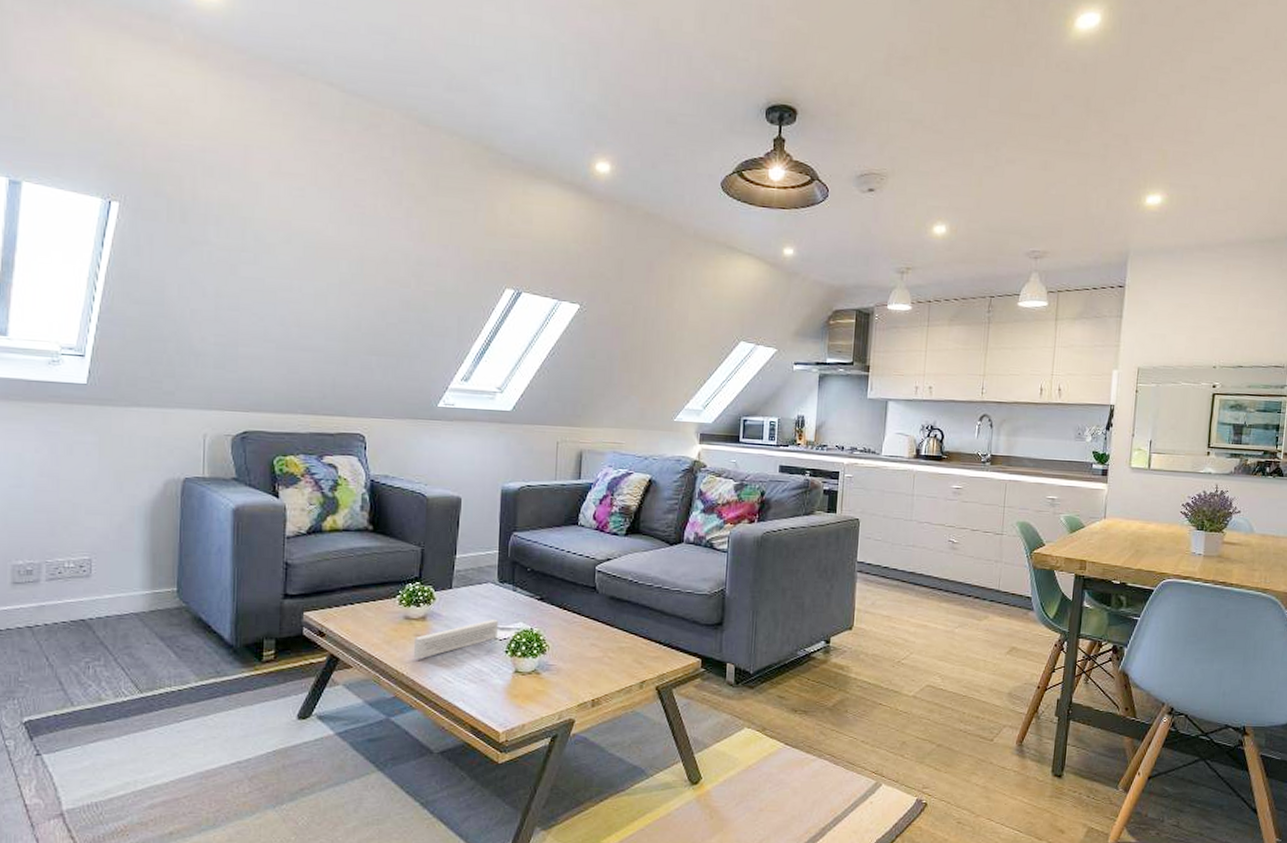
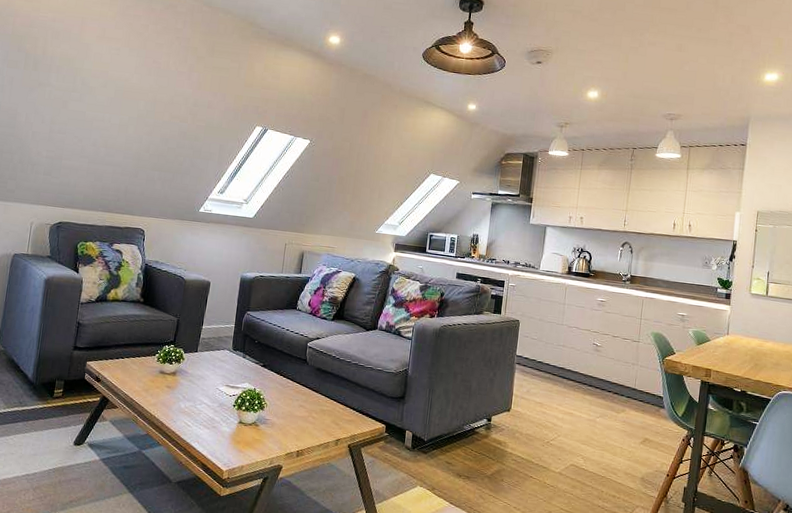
book: present [413,618,498,659] -> none [163,378,230,406]

